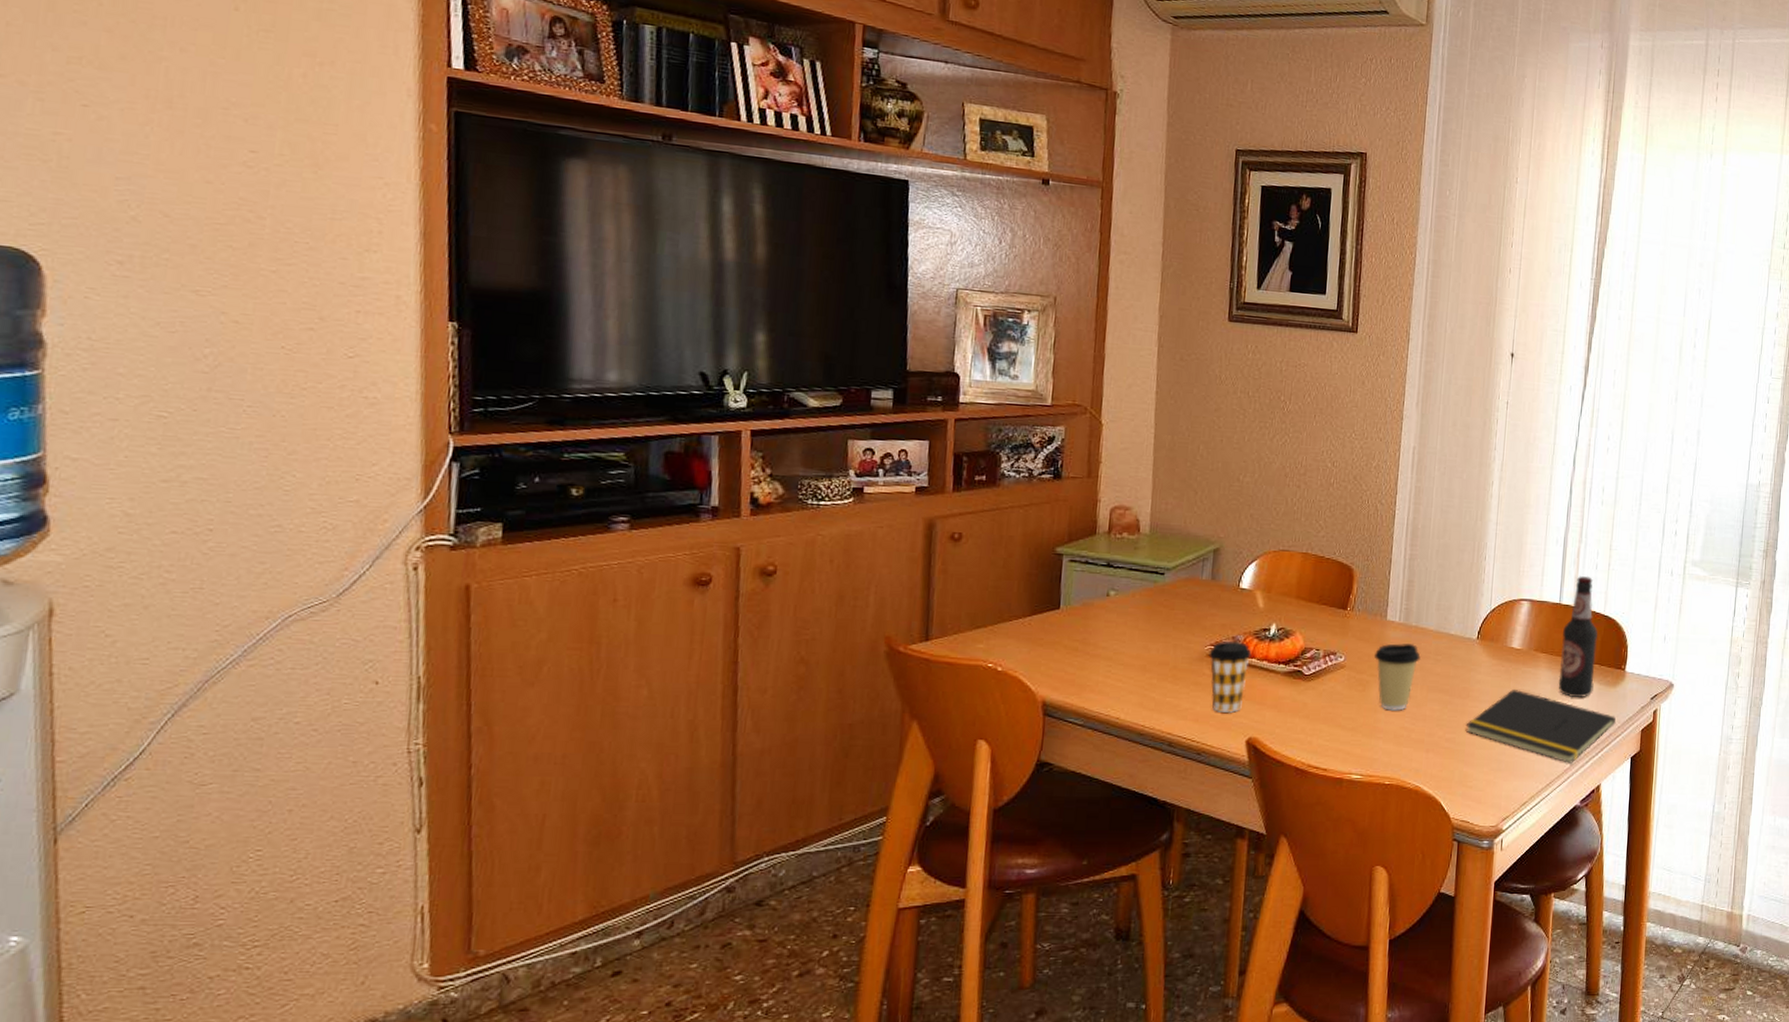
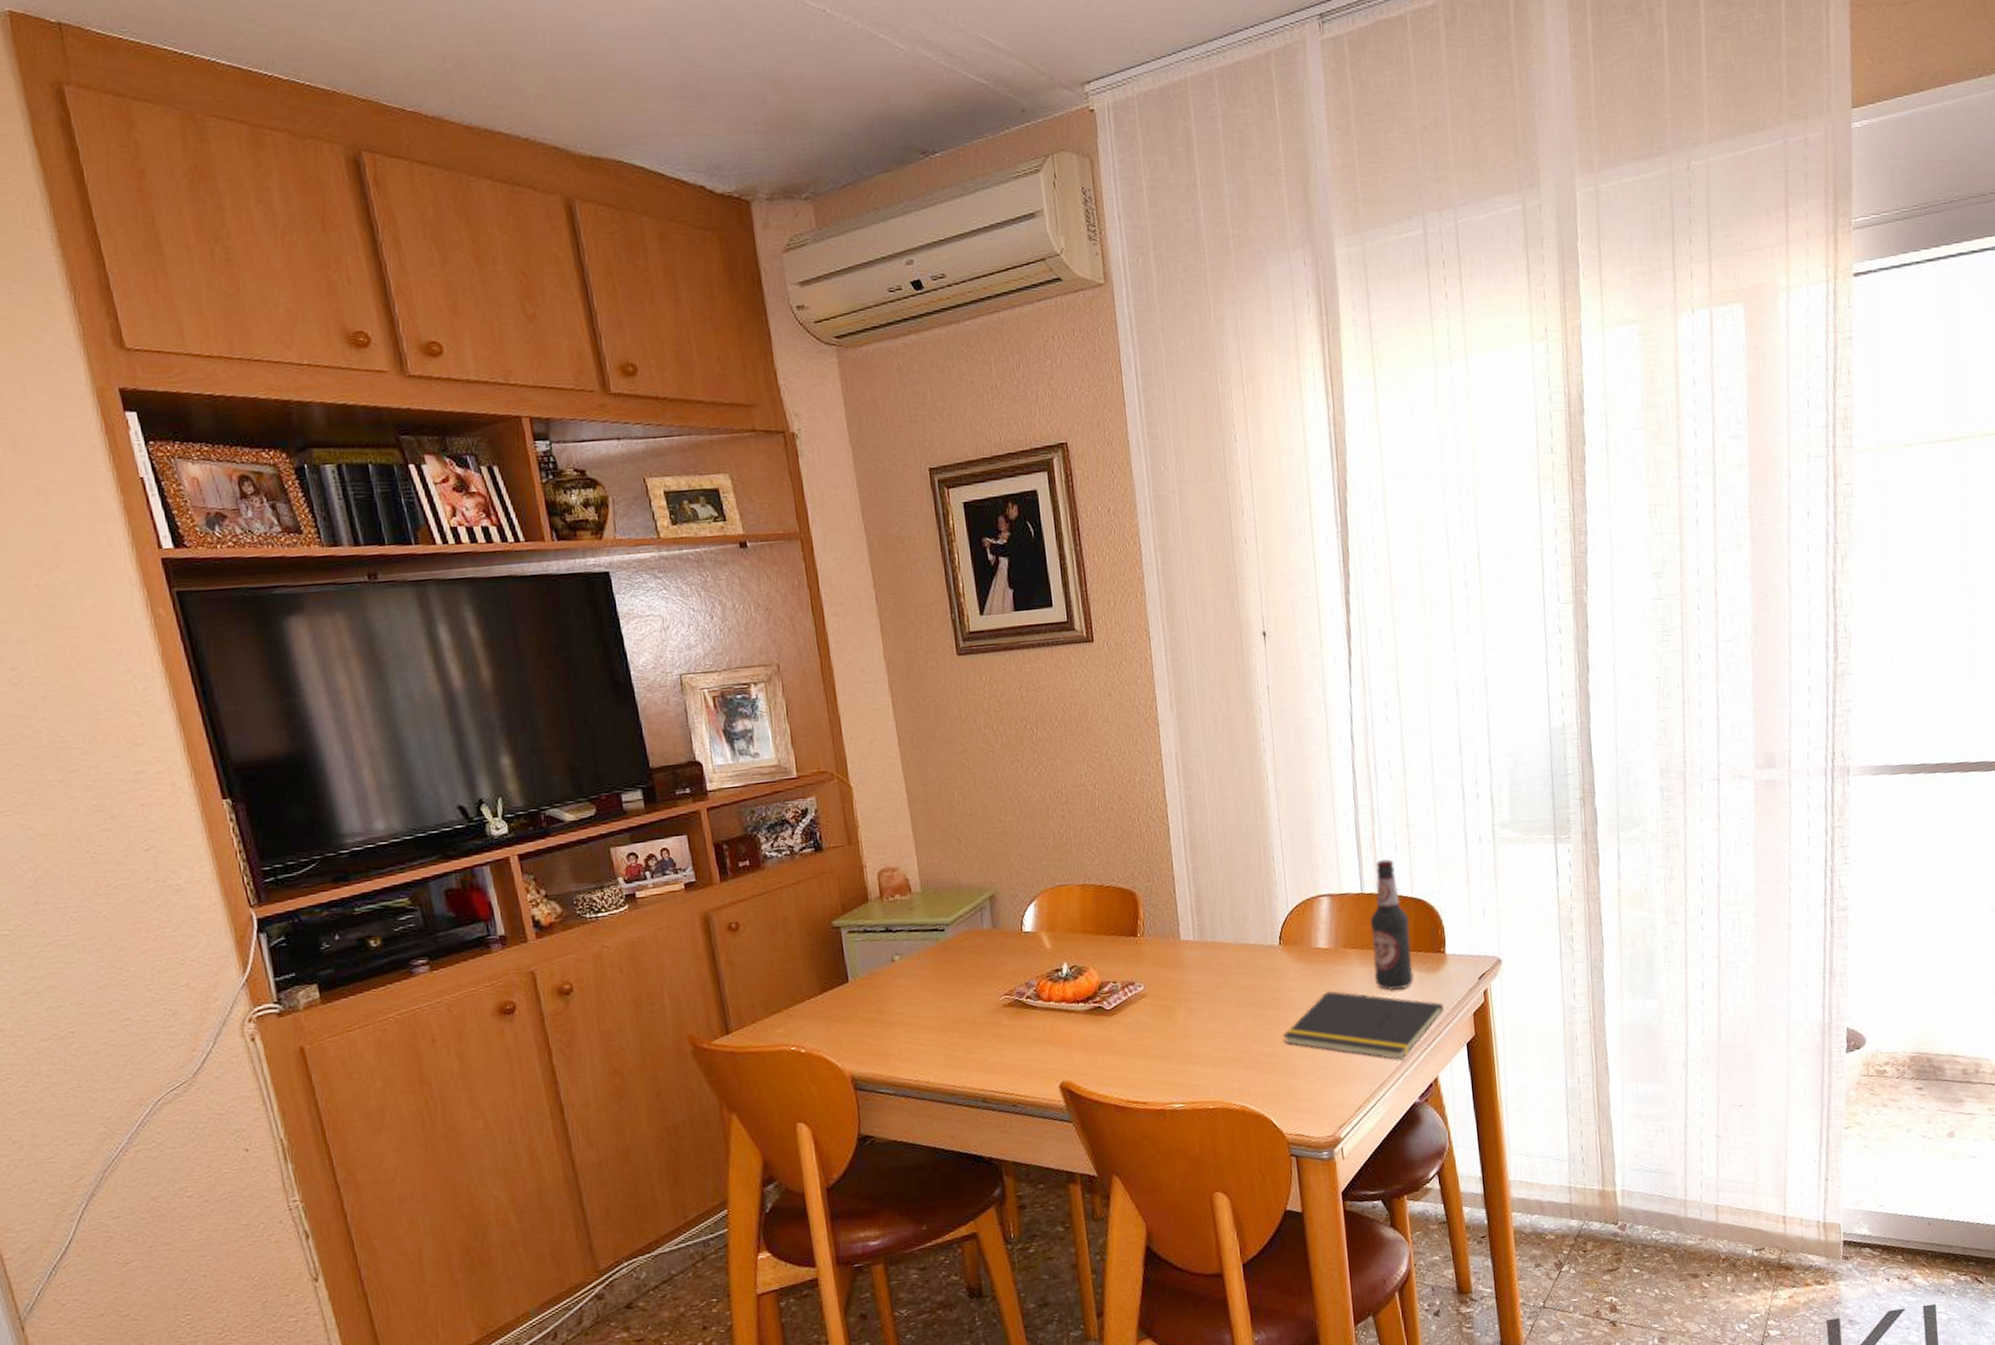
coffee cup: present [1208,641,1252,714] -> none [1004,987,1049,1061]
coffee cup: present [1373,643,1421,711] -> none [1173,961,1223,1033]

